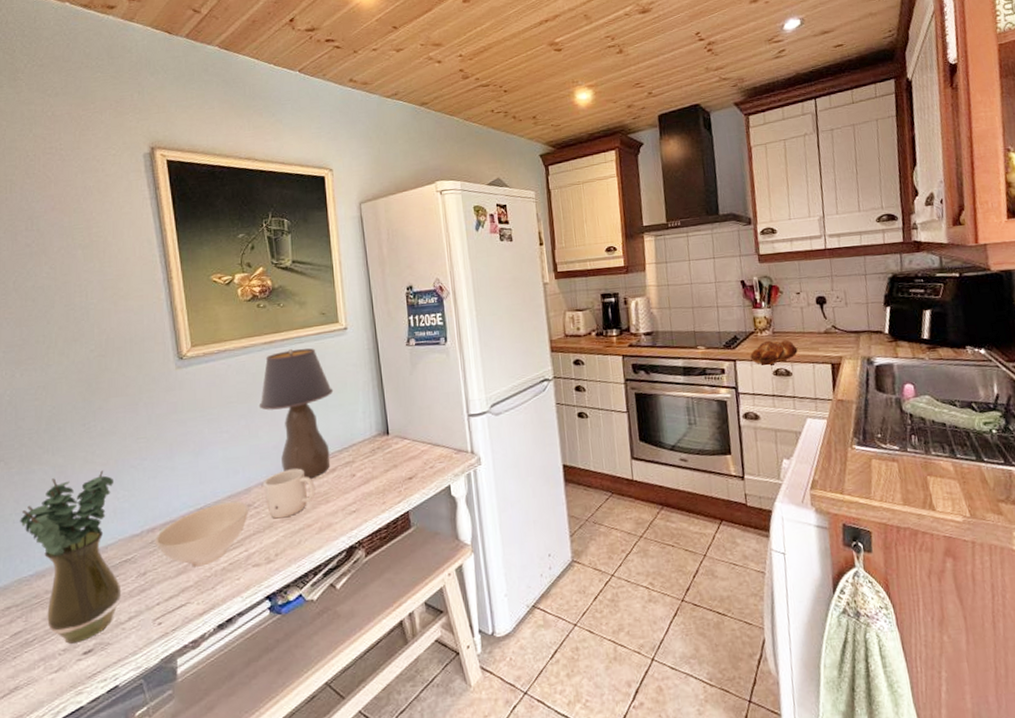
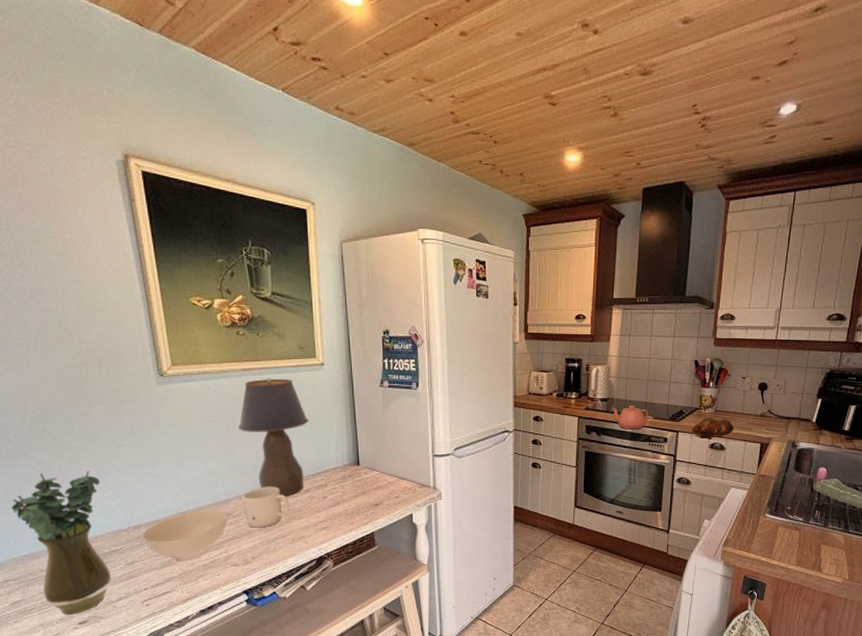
teapot: none [656,336,702,364] -> present [610,405,650,430]

